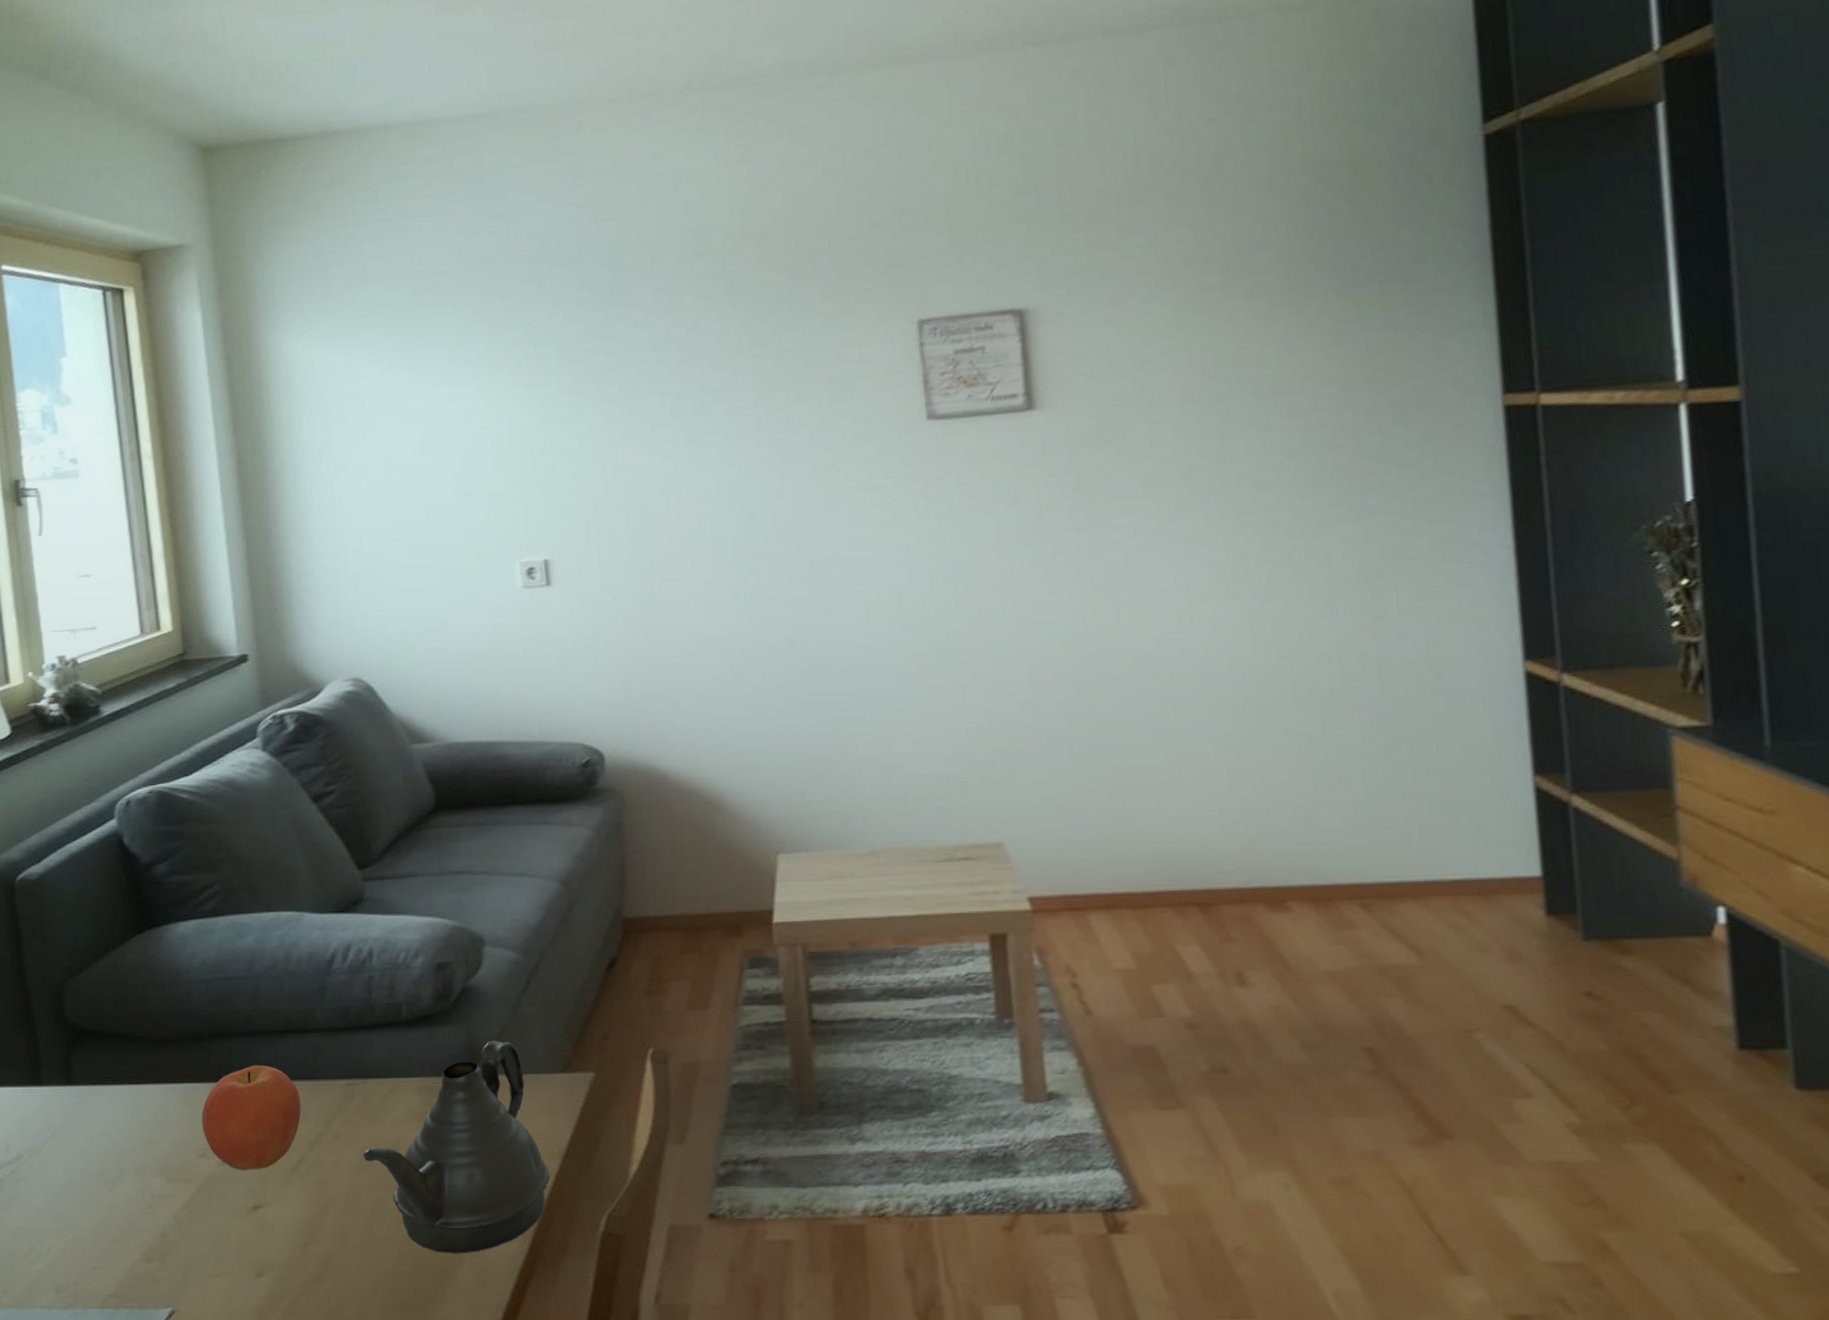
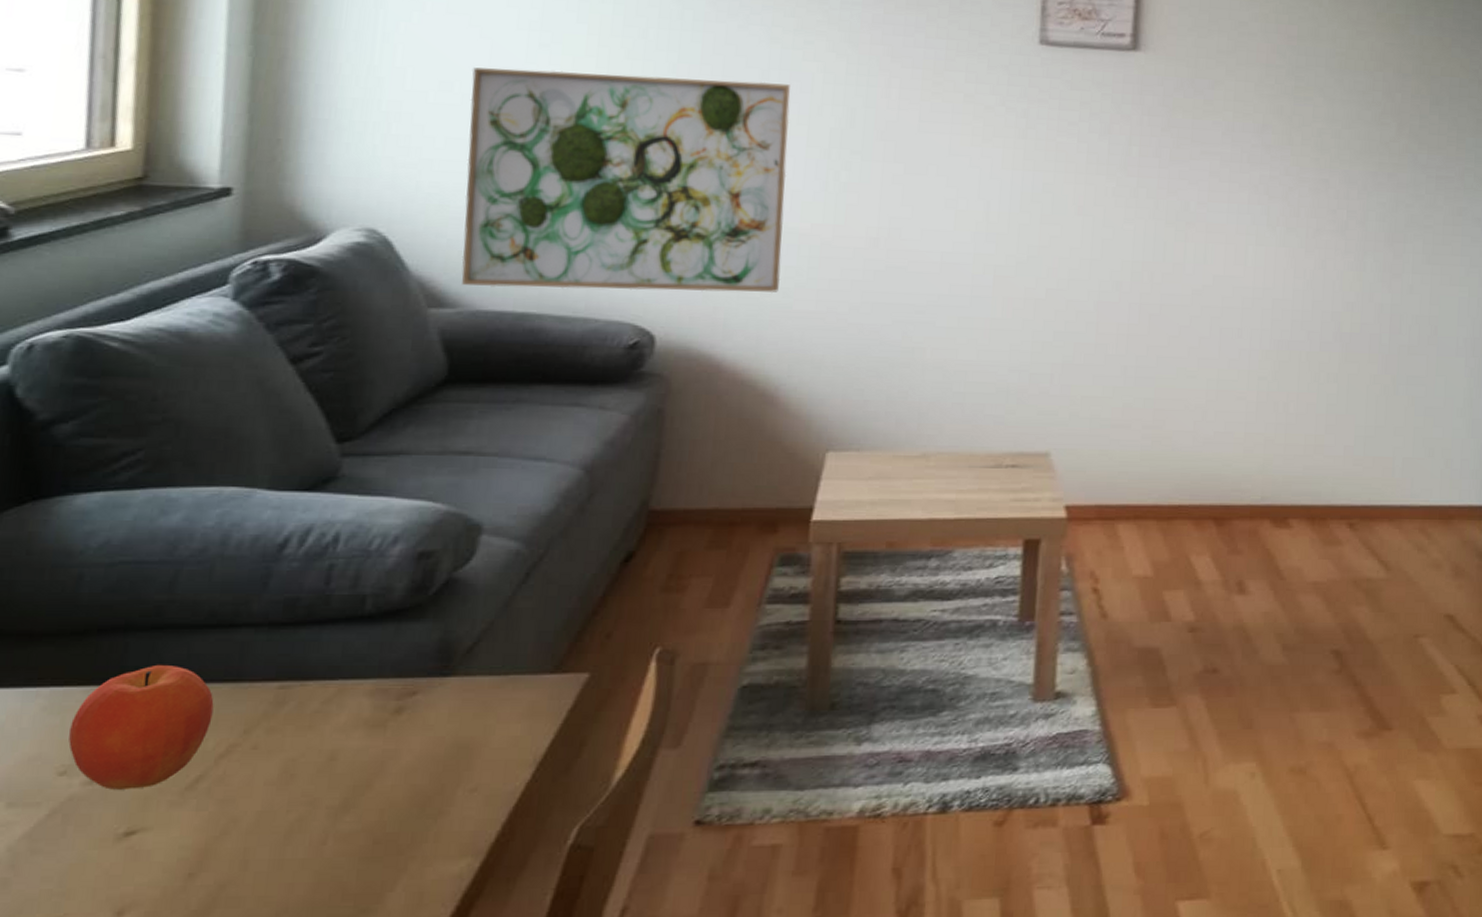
teapot: present [364,1040,551,1254] -> none [287,638,520,876]
wall art: none [415,498,709,721] -> present [461,67,791,292]

